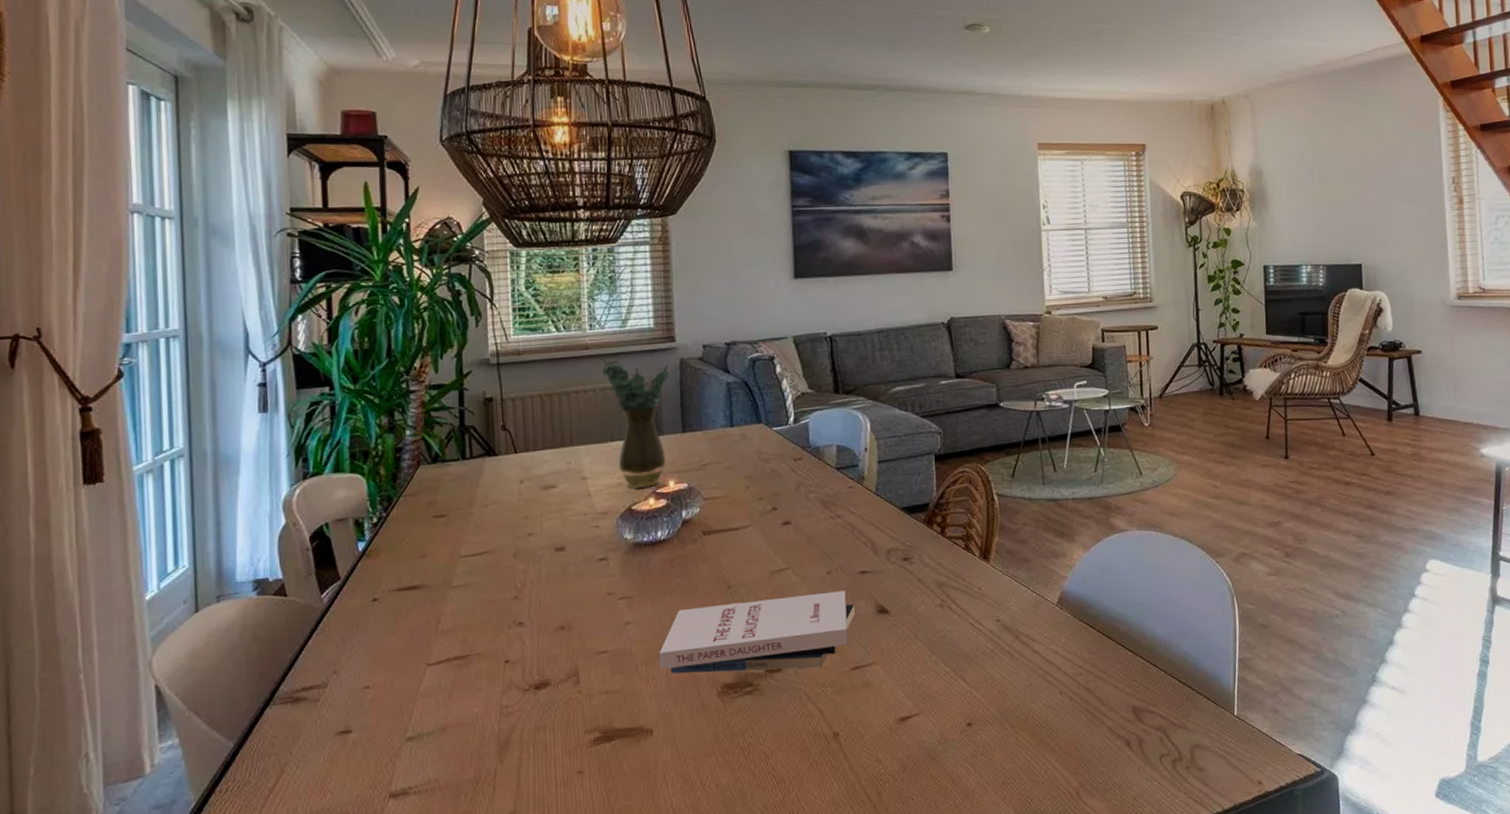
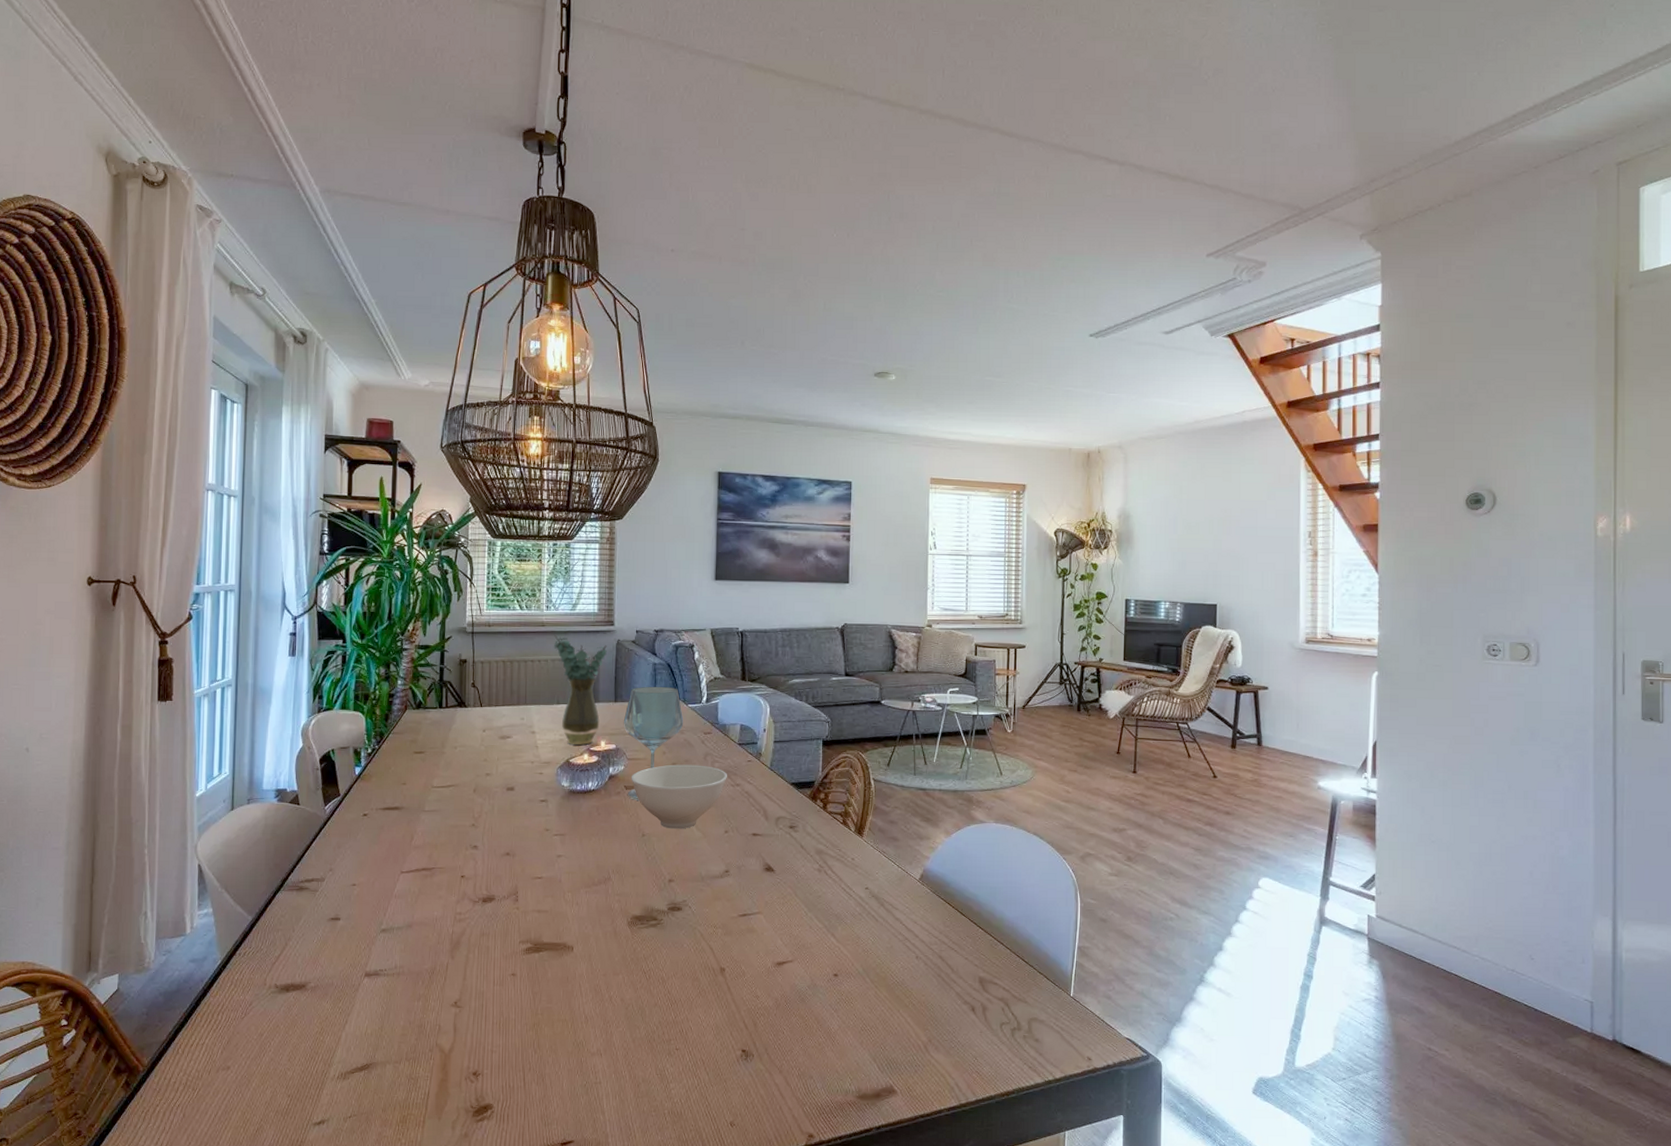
books: present [659,590,856,674] -> none [582,848,746,911]
wine glass: none [694,408,769,547] -> present [623,686,684,800]
bowl: none [709,497,827,577] -> present [631,764,728,829]

